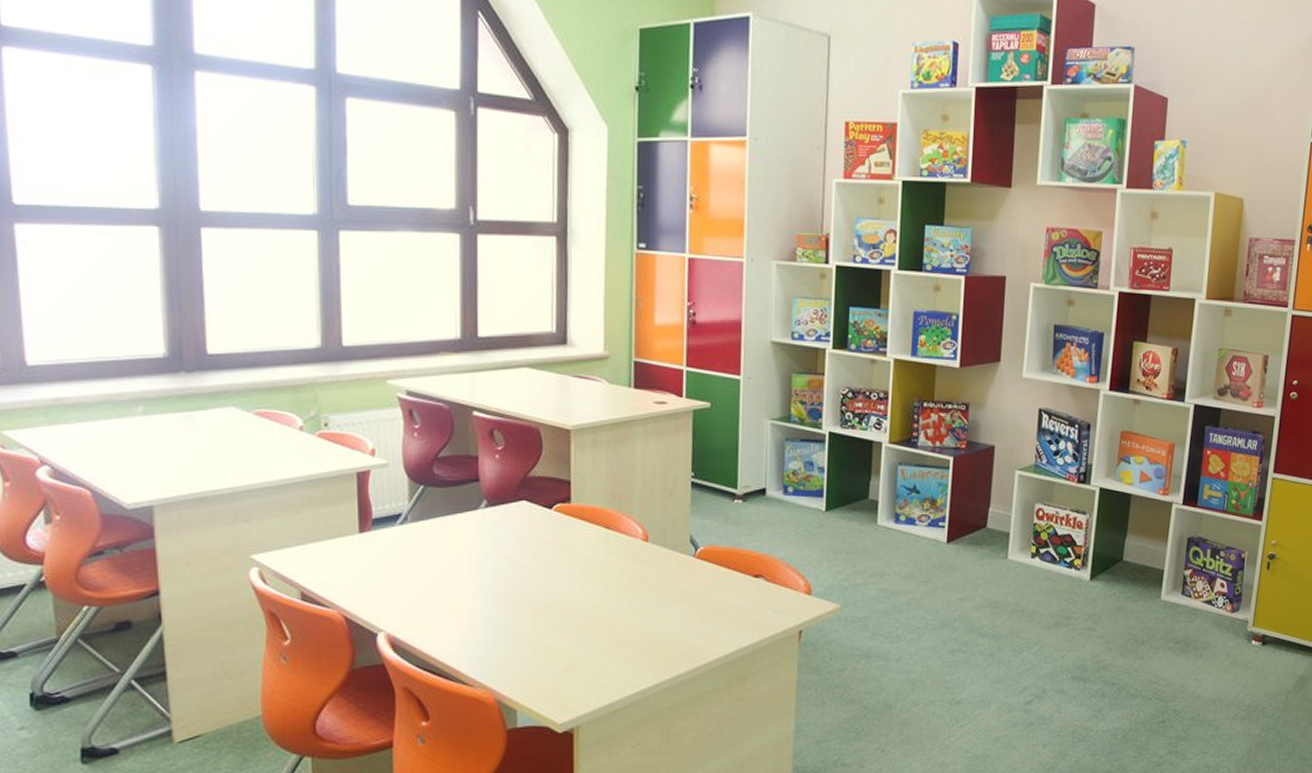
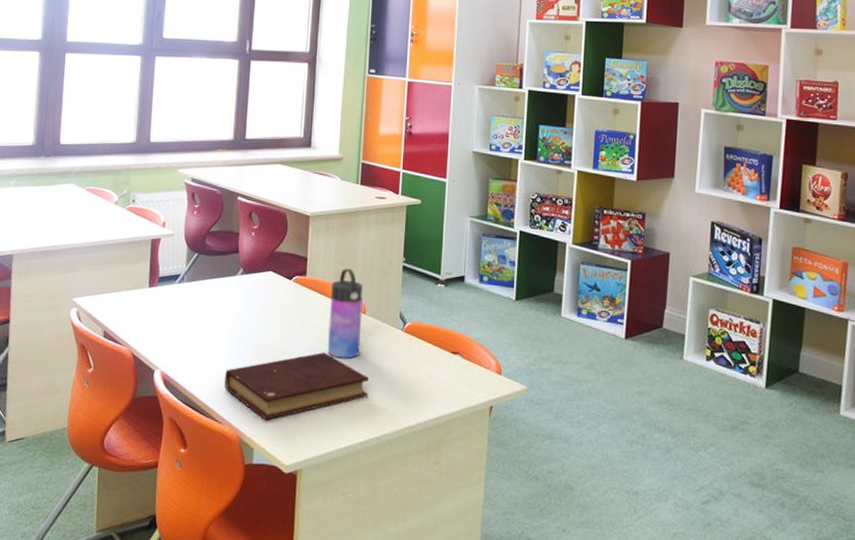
book: none [472,590,656,676] -> present [224,352,369,420]
water bottle: none [602,490,645,596] -> present [327,268,363,359]

